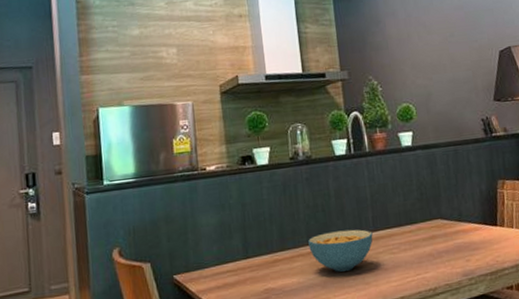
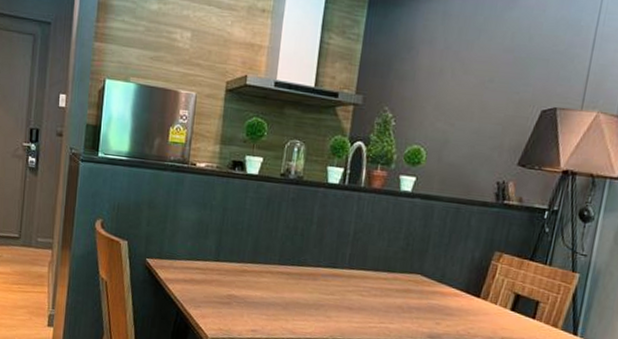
cereal bowl: present [307,229,373,272] -> none [279,257,346,300]

